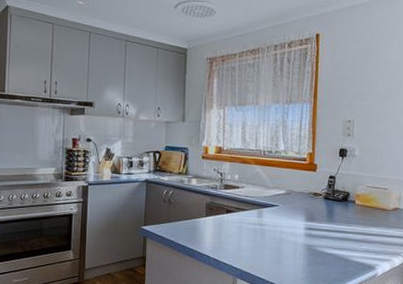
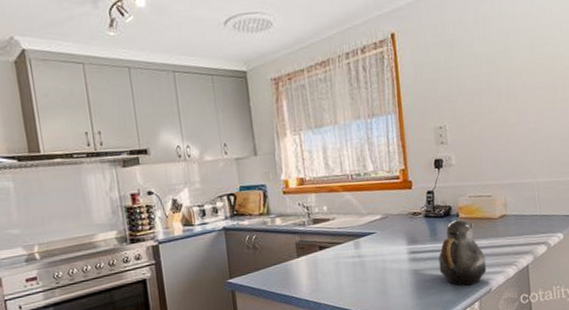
teapot: none [331,198,375,267] -> present [438,211,486,286]

